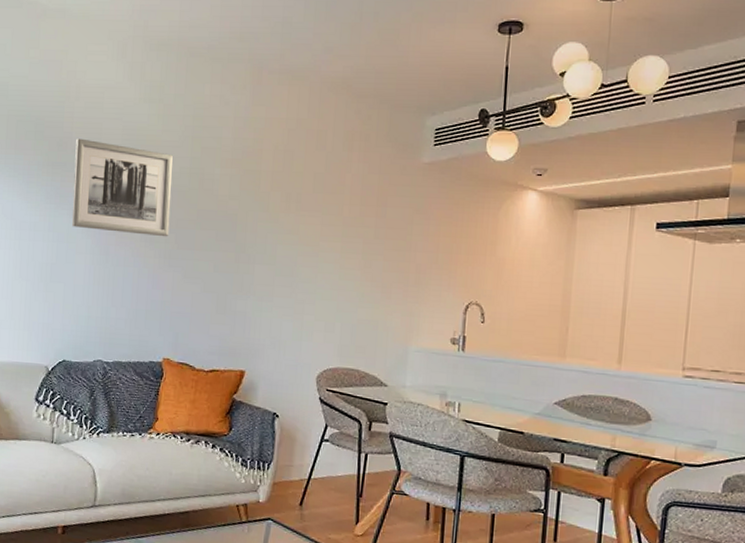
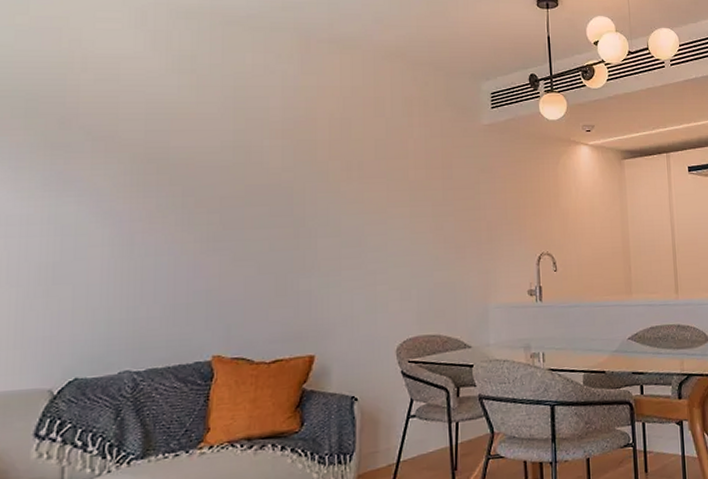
wall art: present [72,138,173,237] -> none [81,114,212,218]

